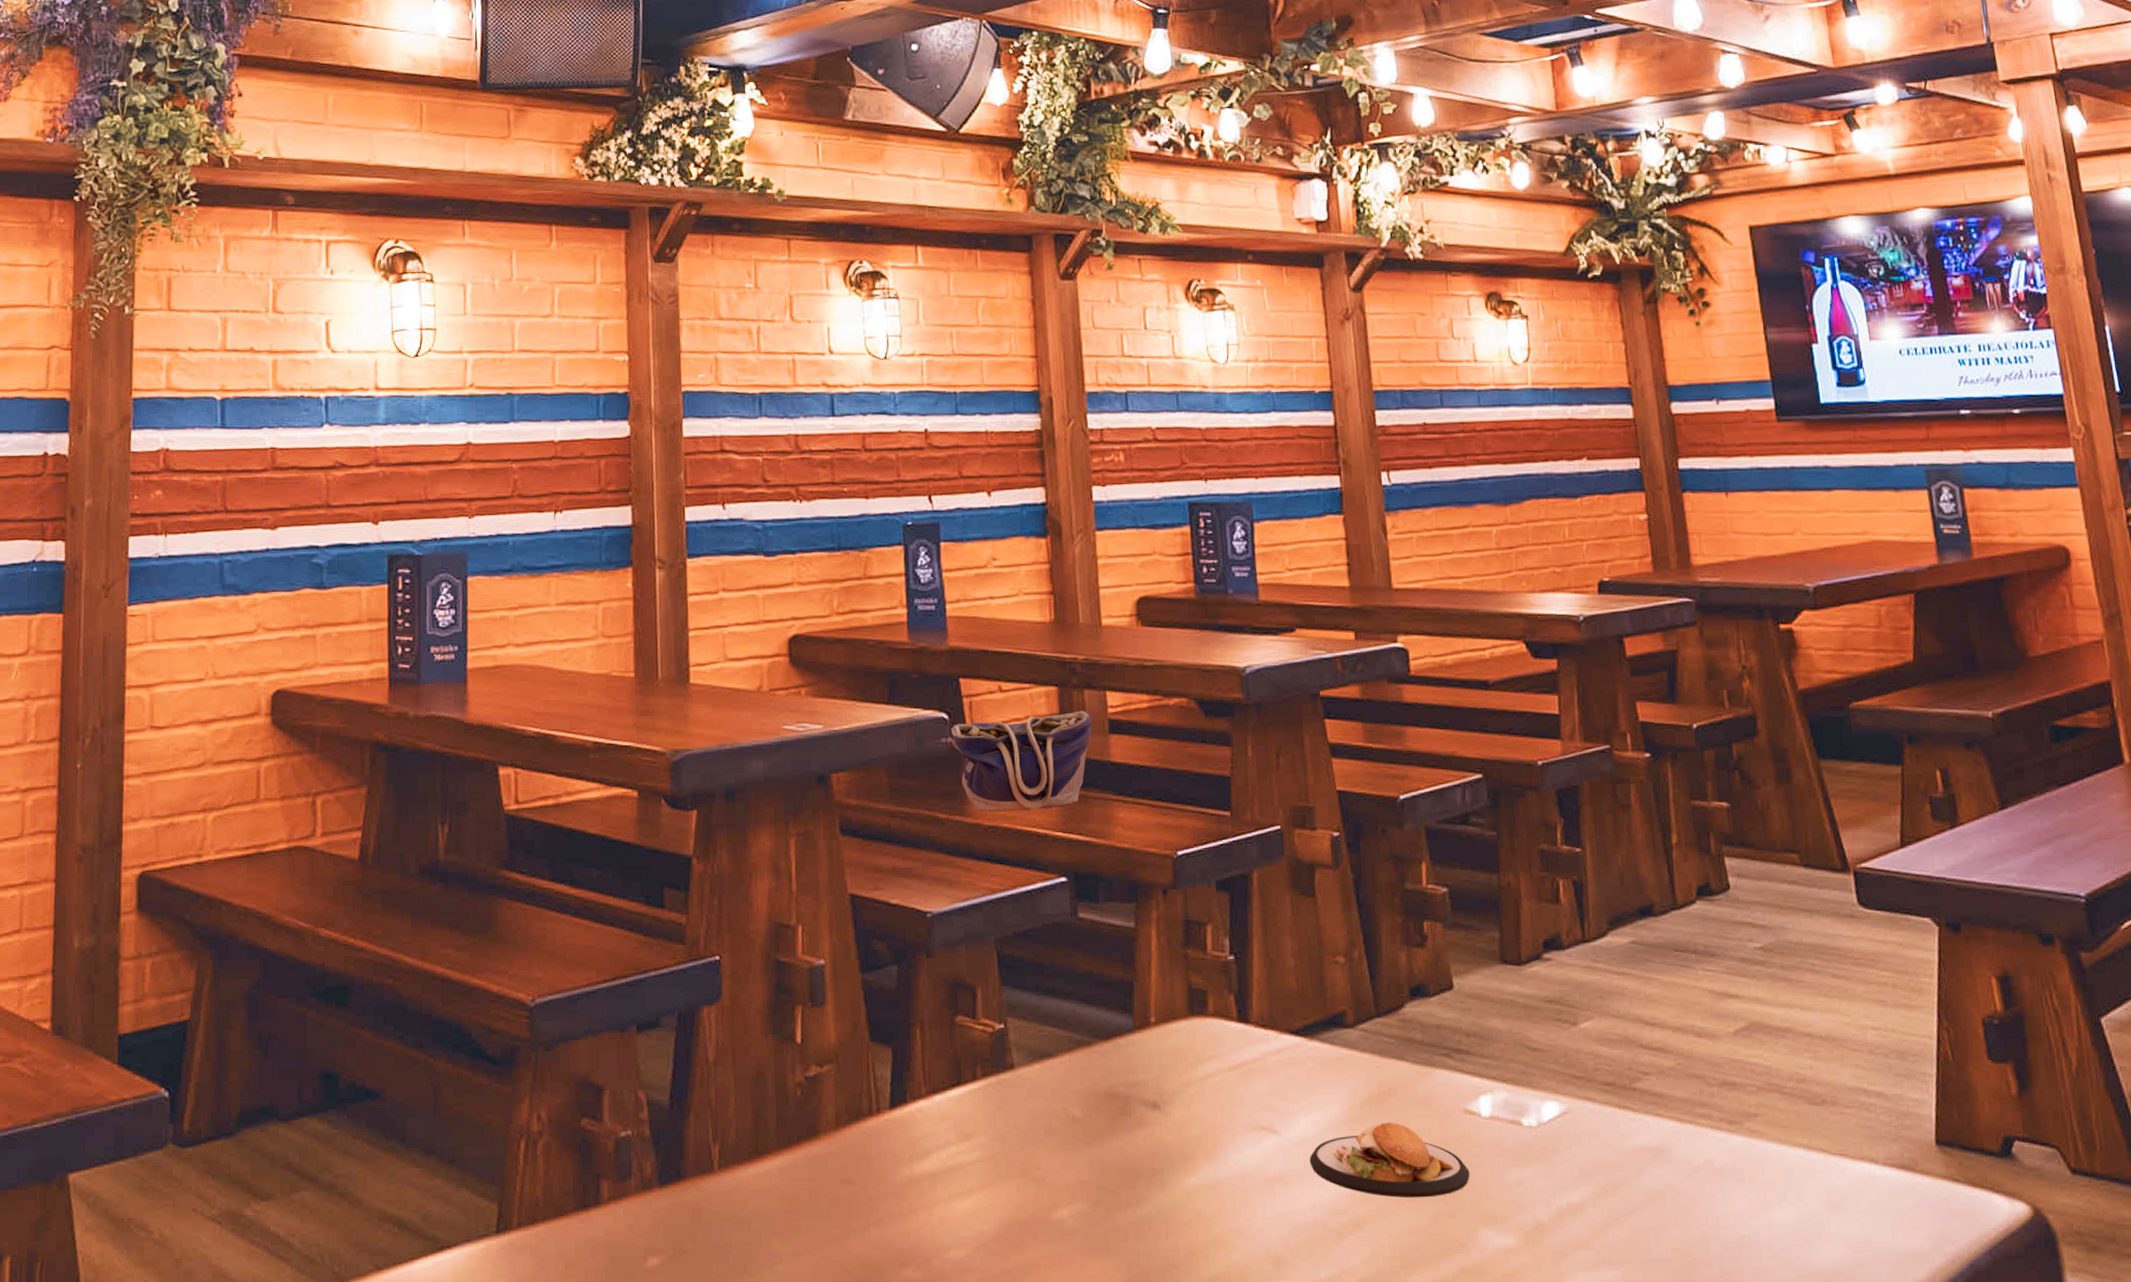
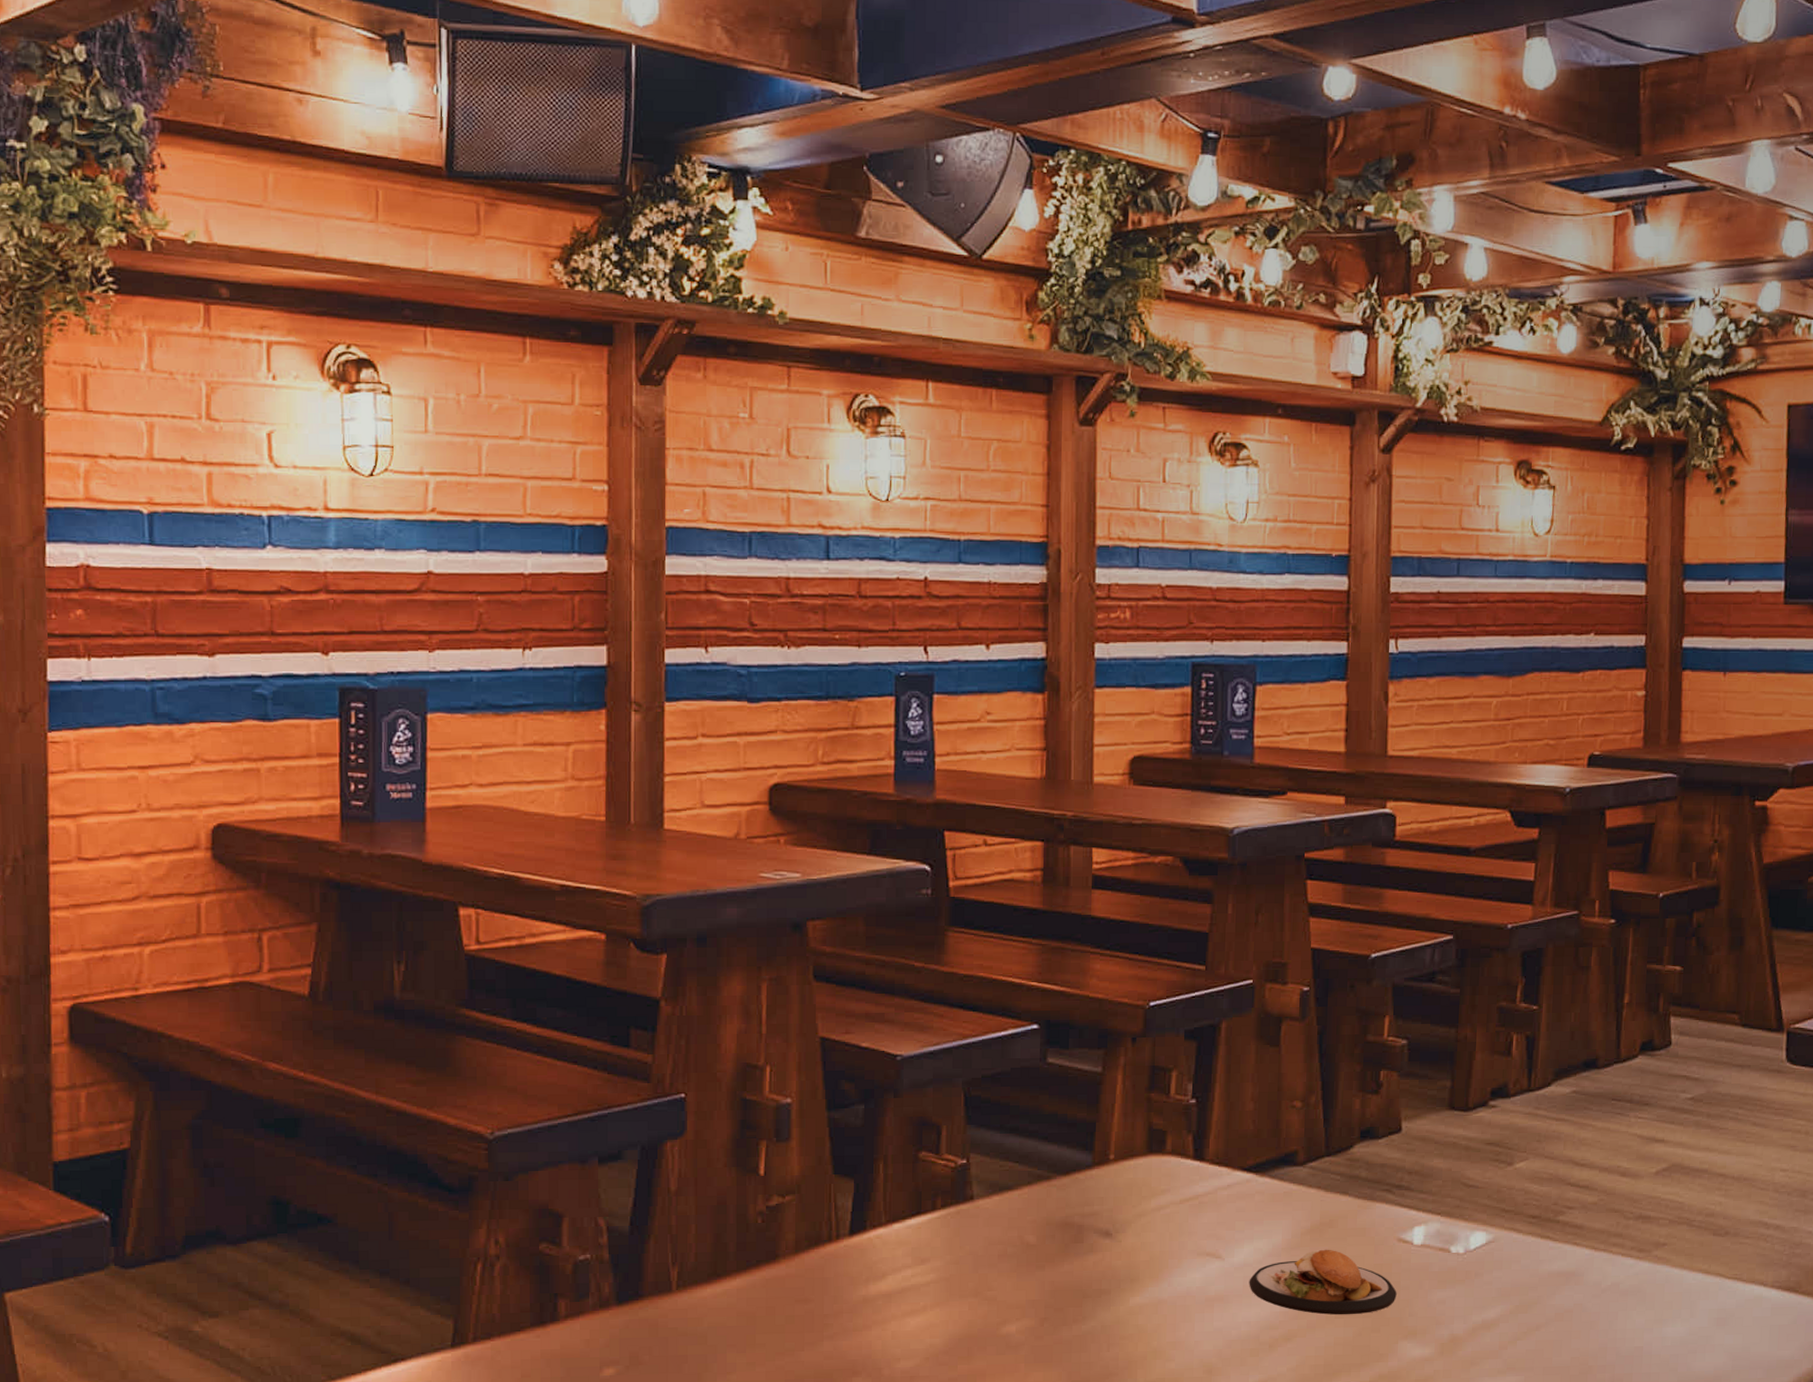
tote bag: present [948,710,1092,812] -> none [929,866,1076,961]

